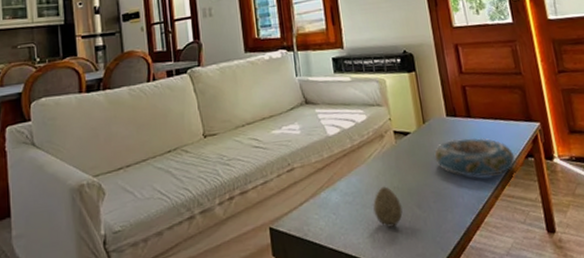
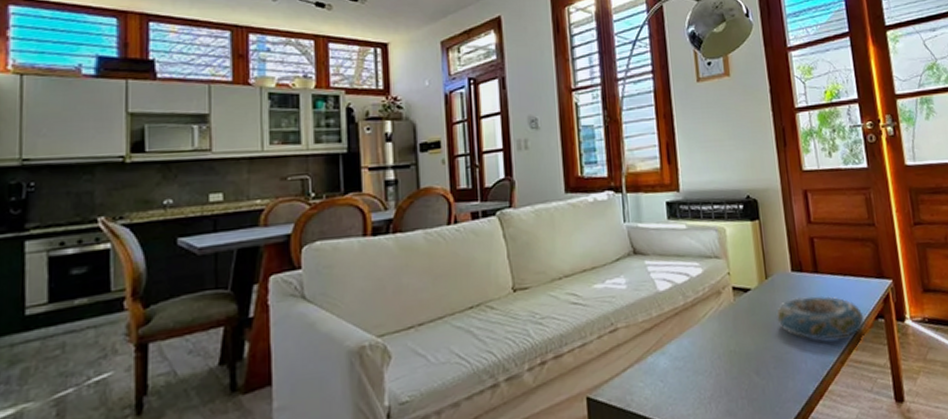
decorative egg: present [372,186,403,228] -> none [705,349,739,397]

